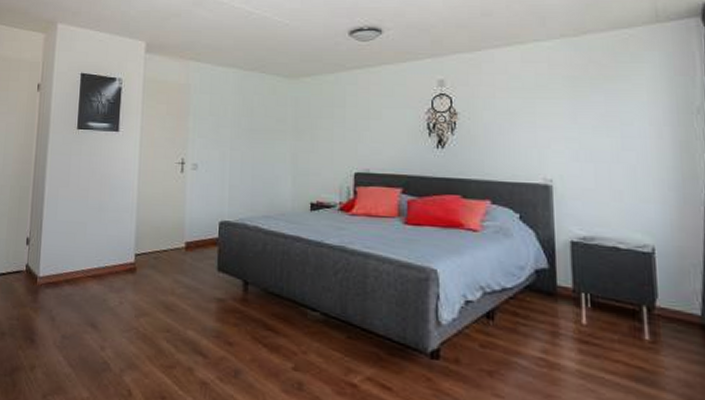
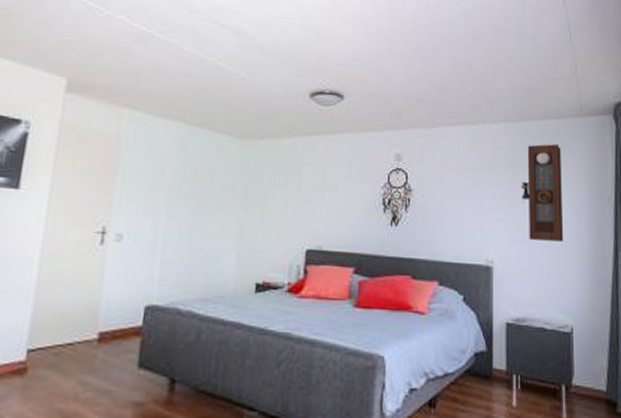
pendulum clock: none [582,56,640,158] -> present [520,144,564,242]

